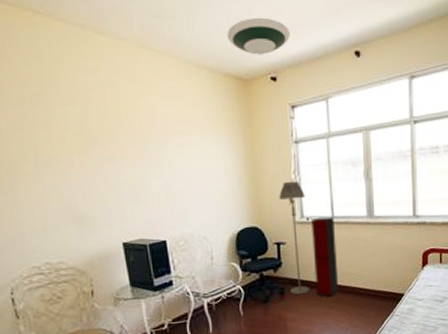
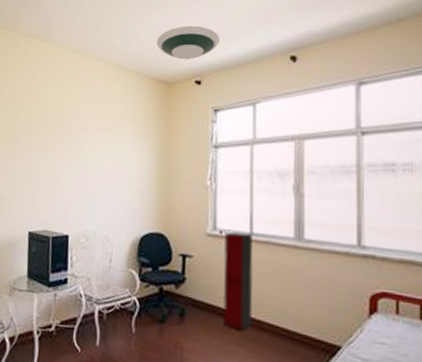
floor lamp: present [279,181,310,295] -> none [191,187,220,321]

